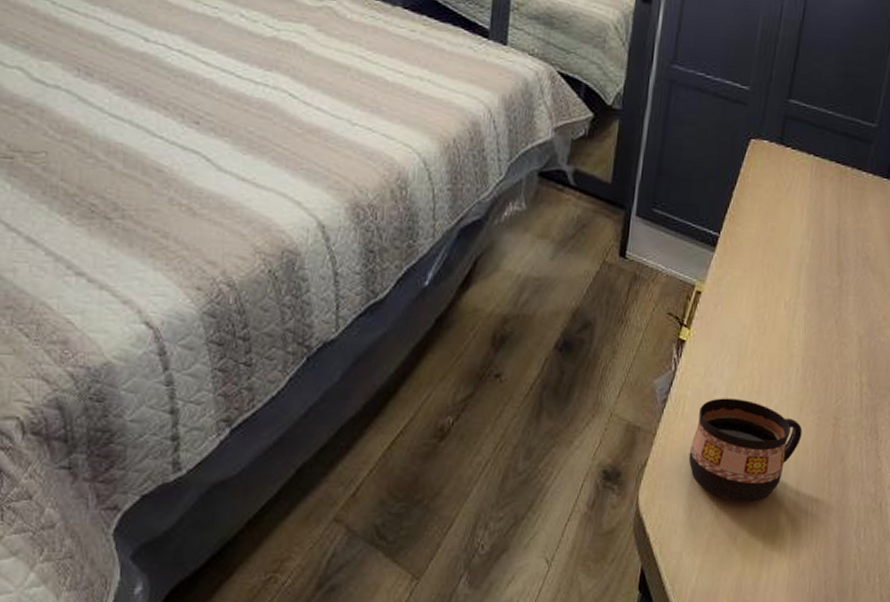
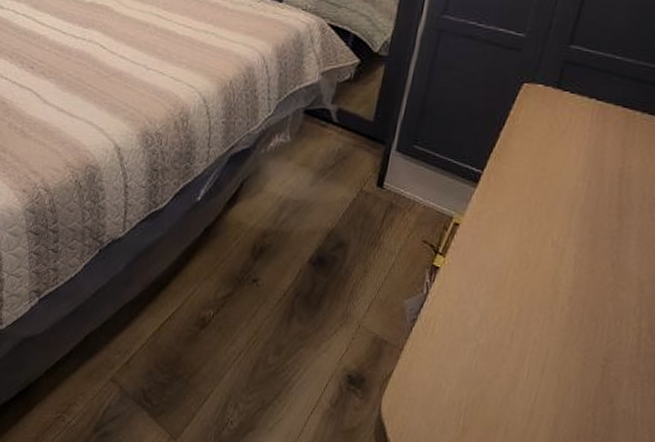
cup: present [688,398,803,502] -> none [435,324,565,428]

